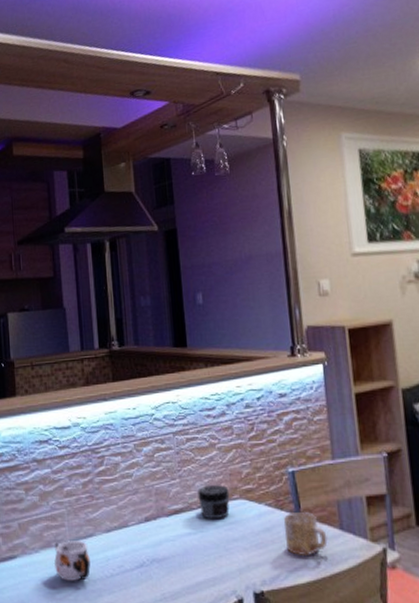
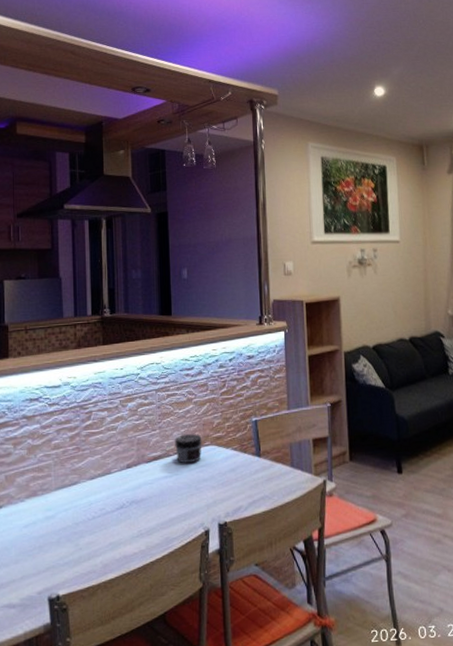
mug: present [53,541,91,581] -> none [38,488,75,526]
mug: present [283,511,328,557] -> none [246,453,281,491]

